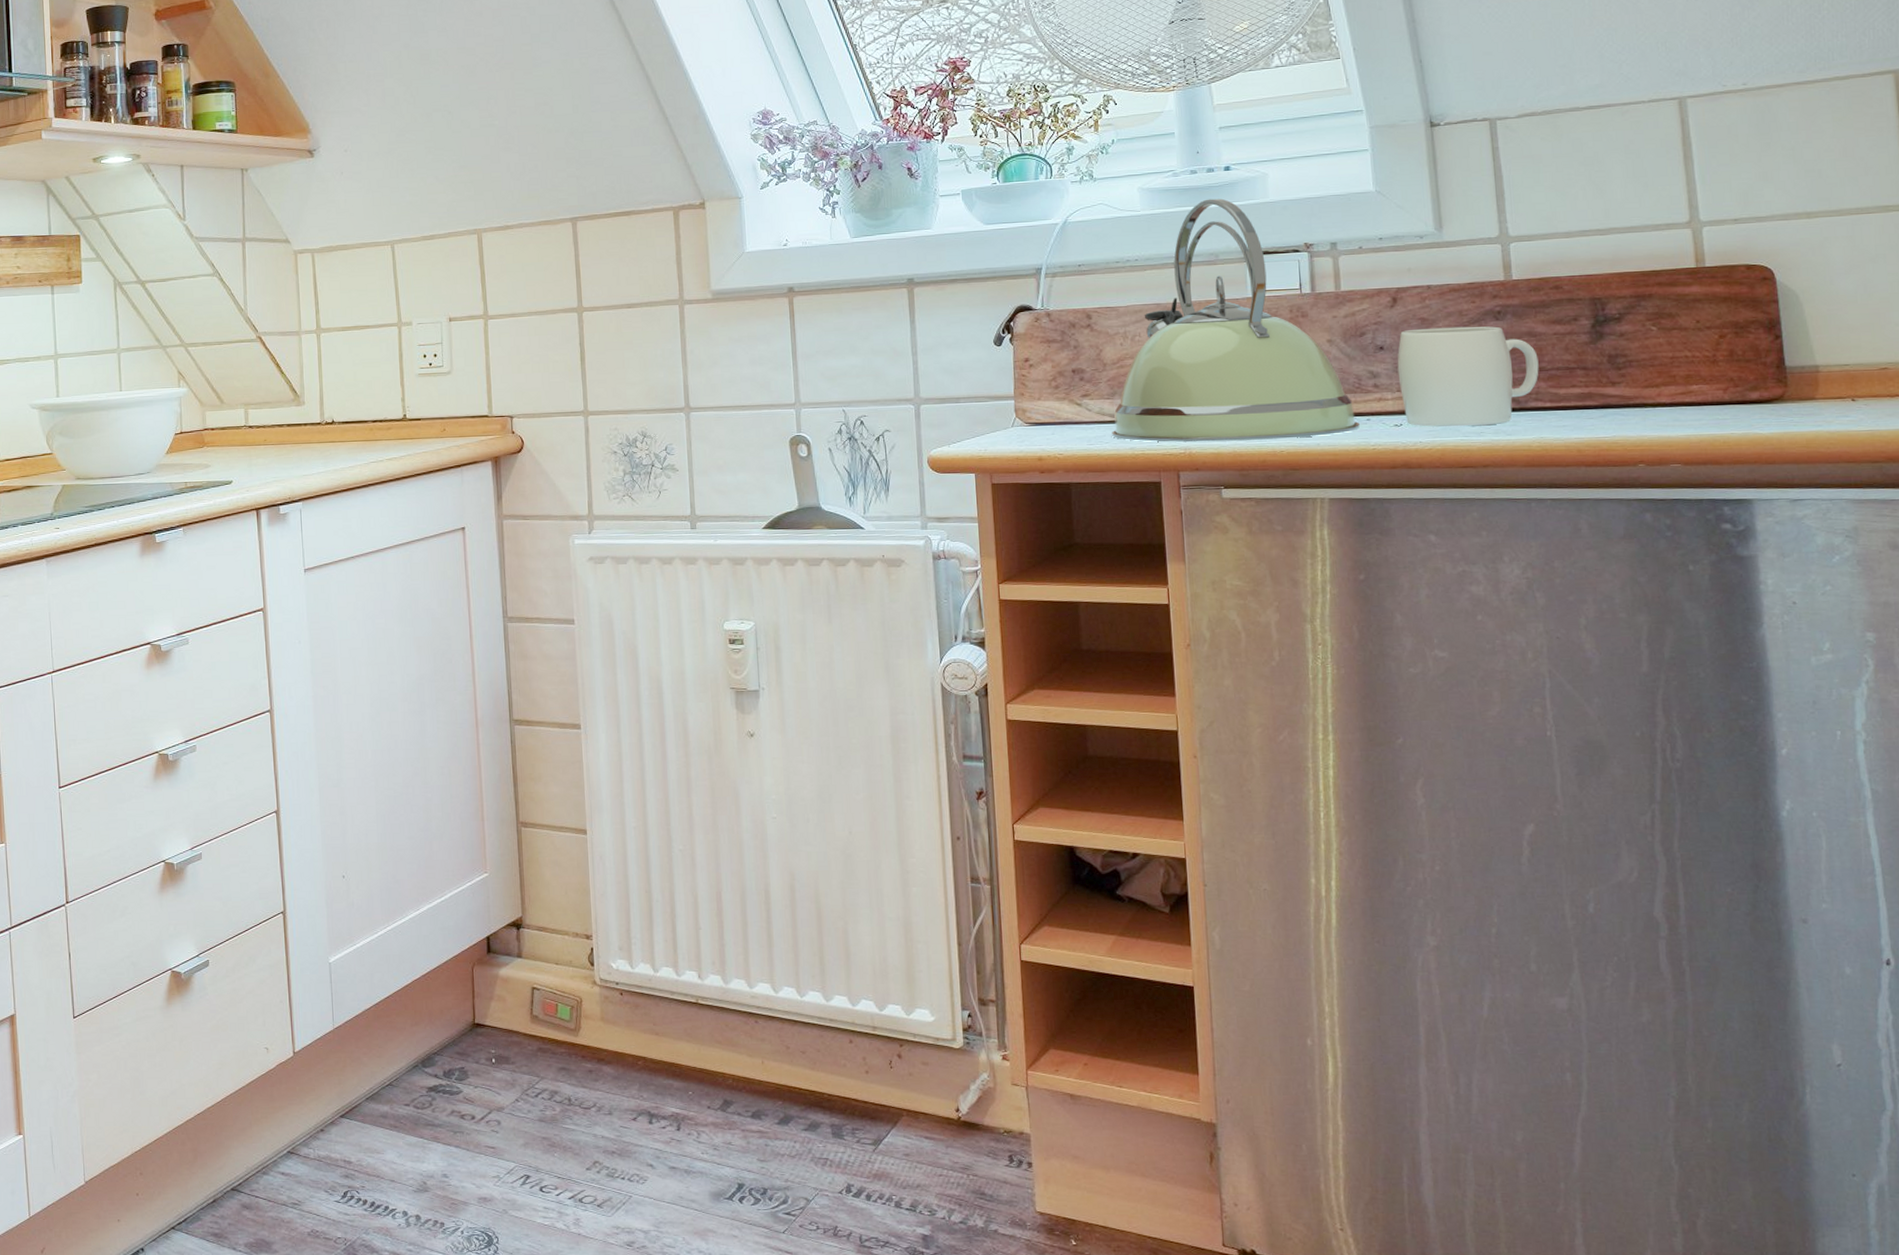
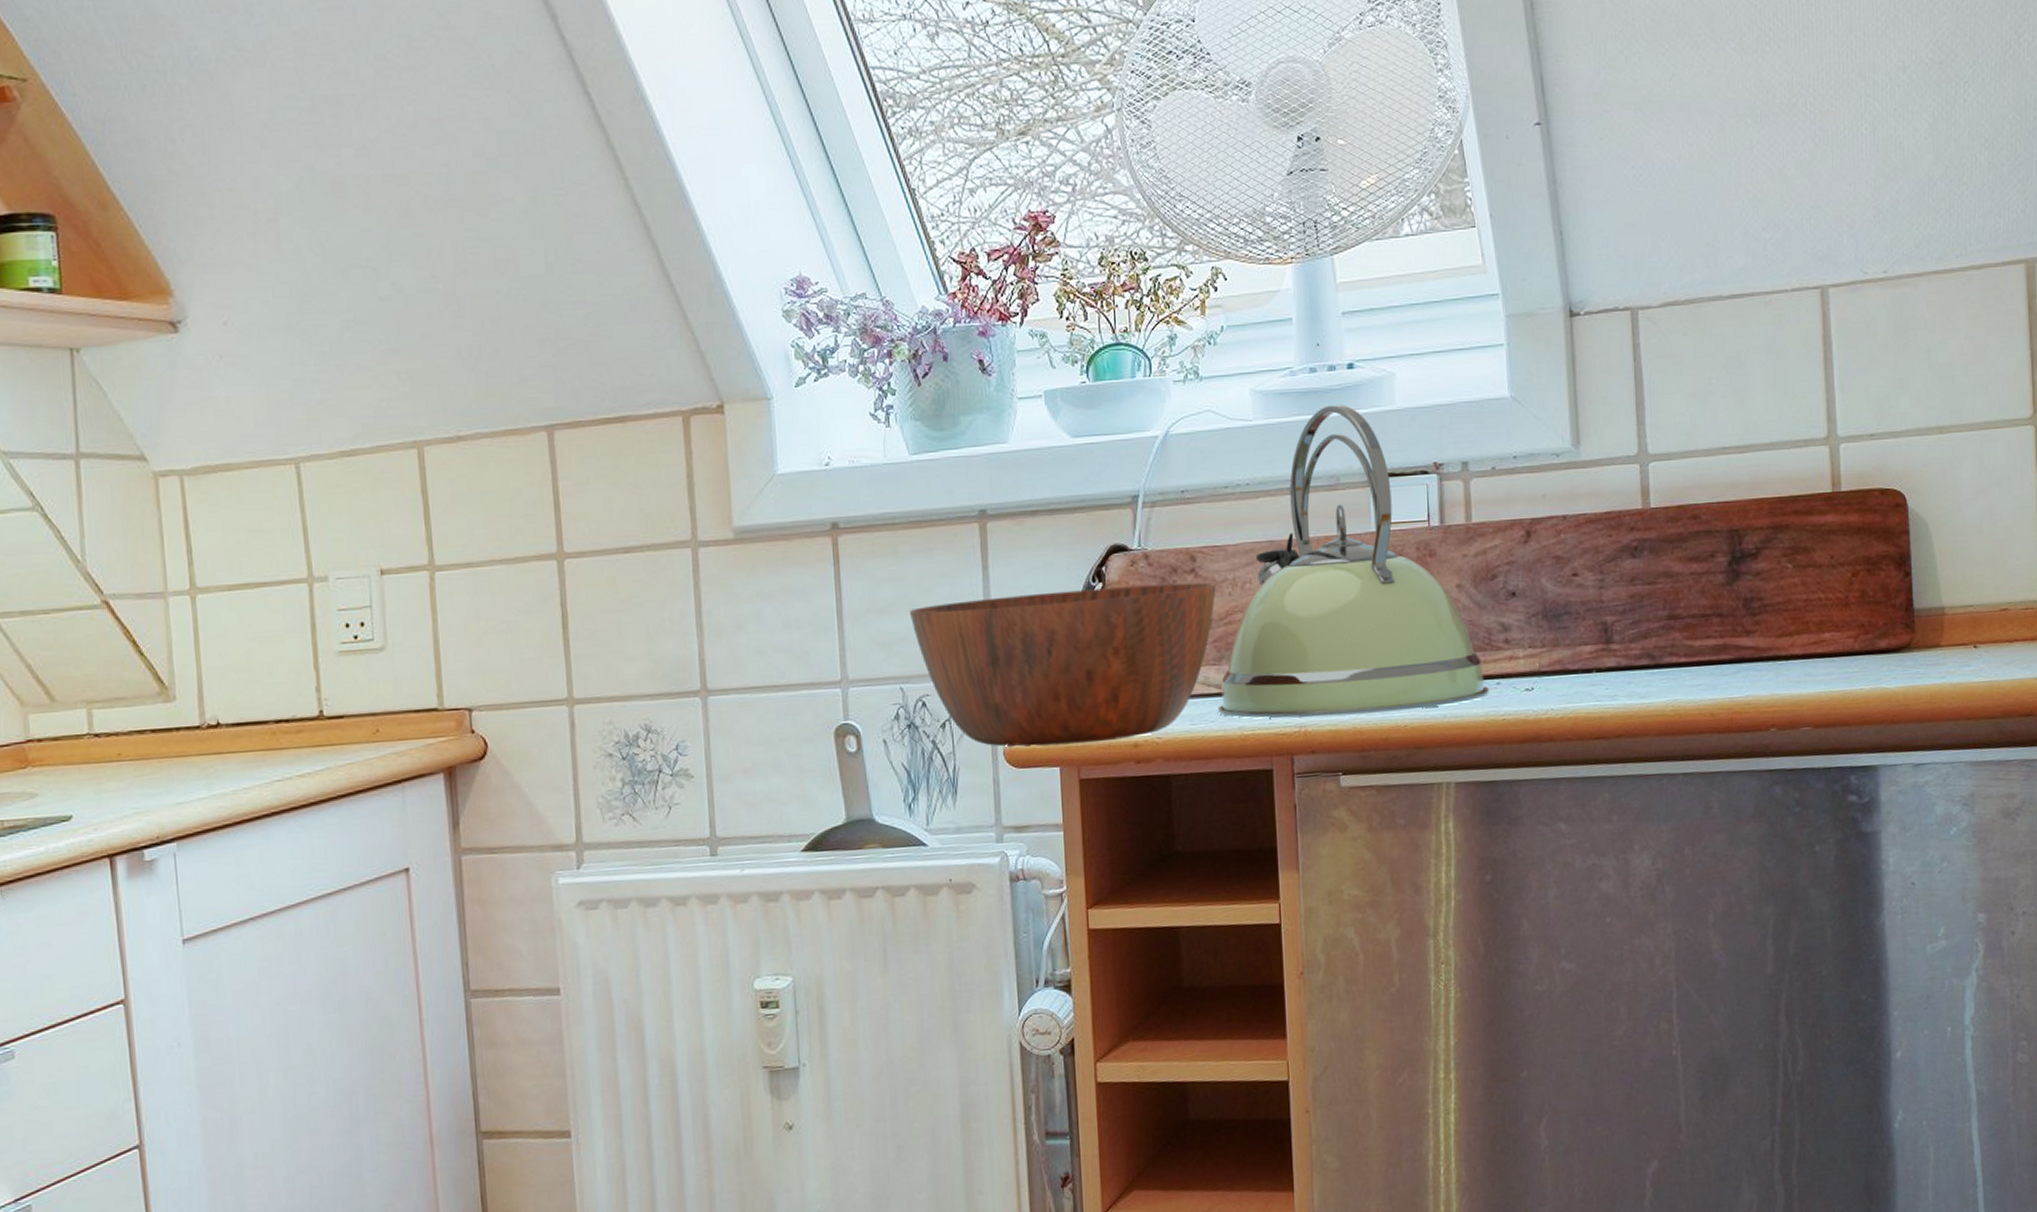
bowl: none [850,335,1109,457] -> present [909,582,1216,747]
mug: present [1397,326,1539,427] -> none [1529,565,1675,691]

